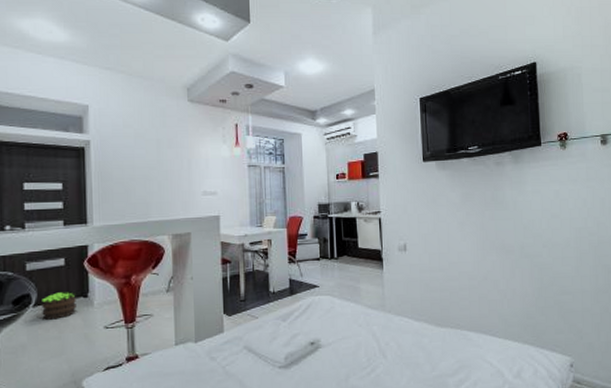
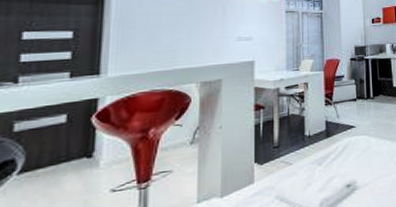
potted plant: present [42,292,76,320] -> none [29,153,77,189]

